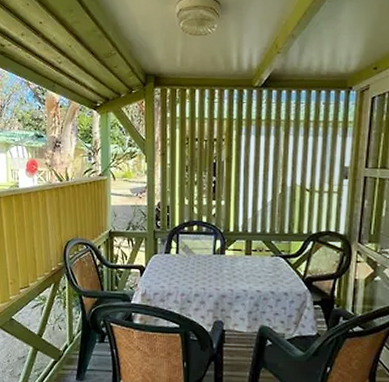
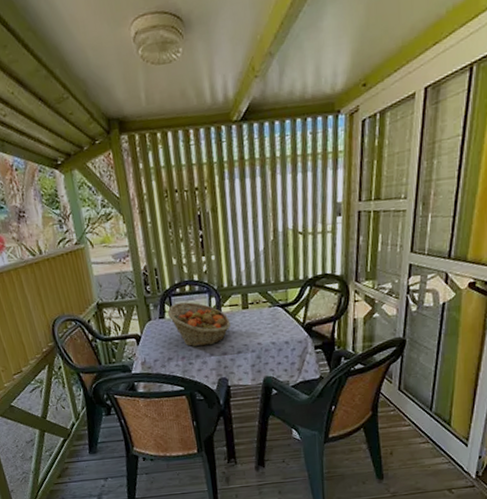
fruit basket: none [173,241,232,286] -> present [167,302,230,347]

